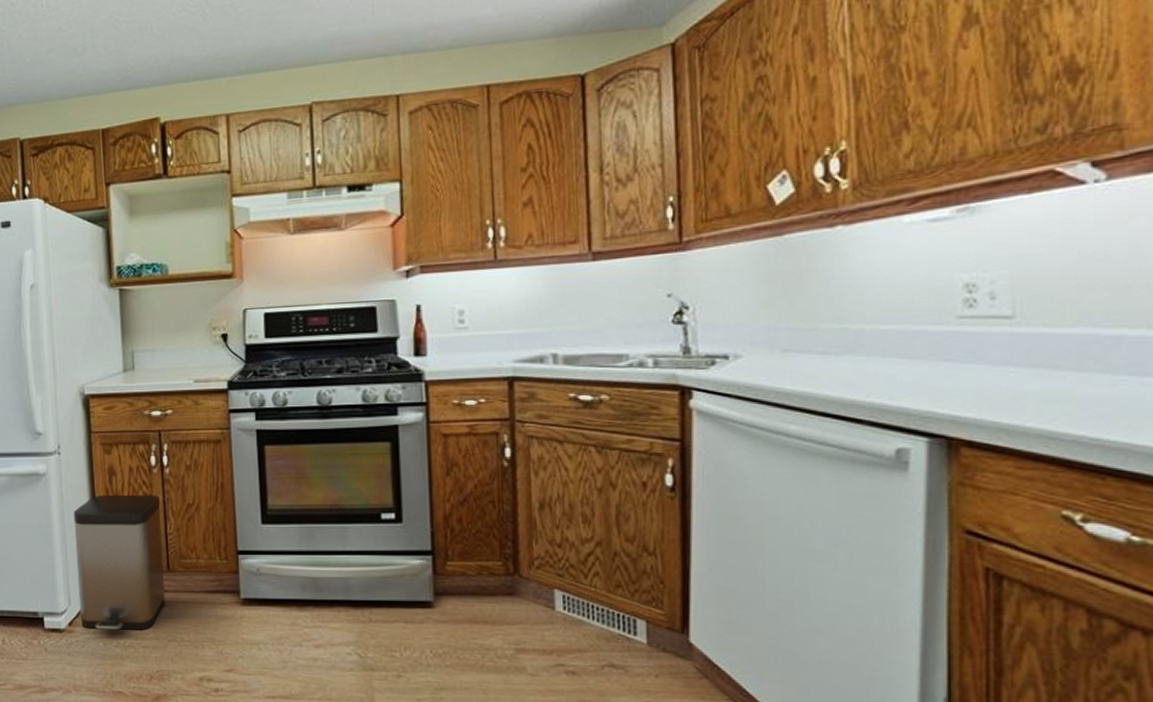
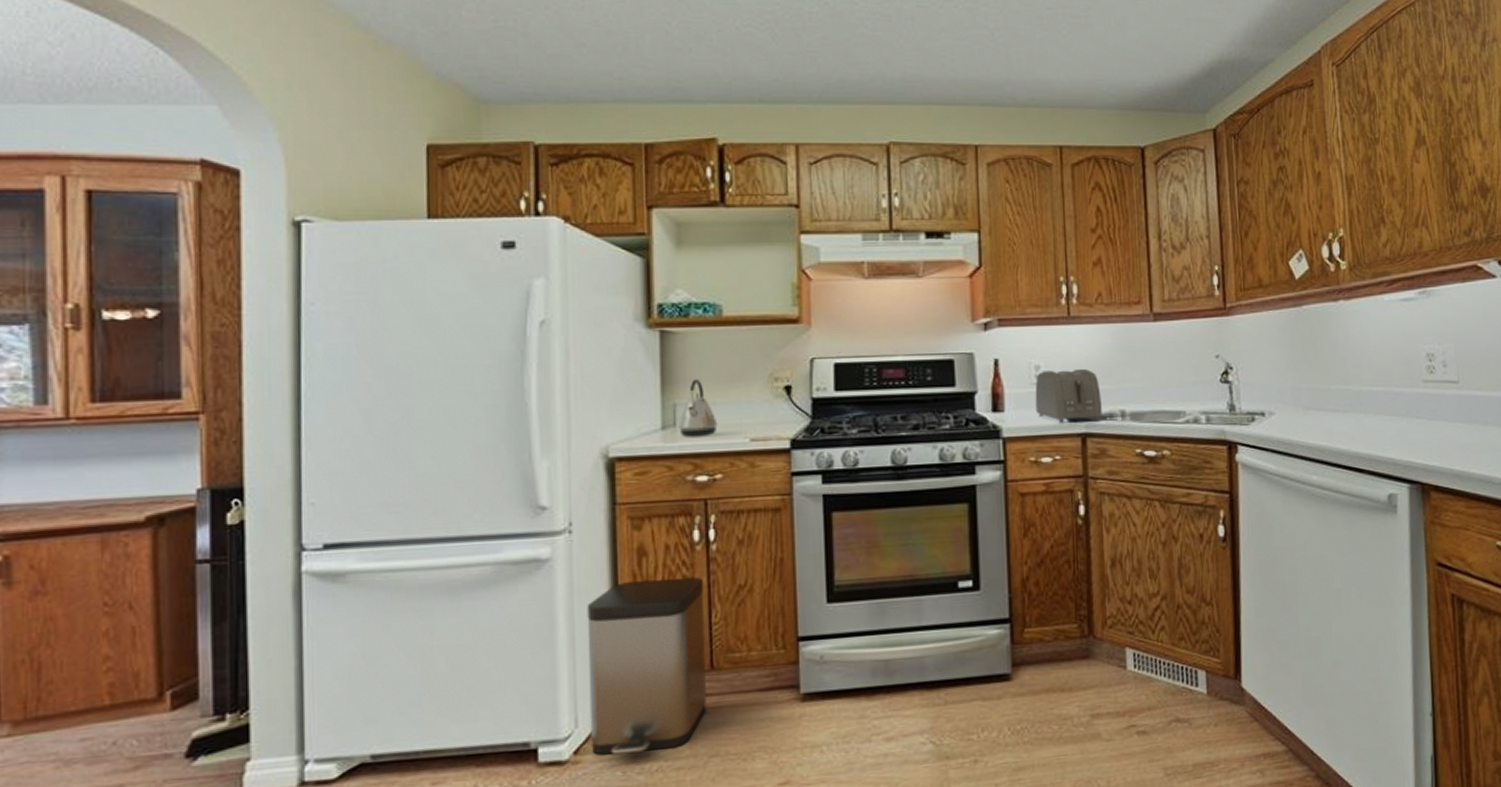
kettle: none [136,329,167,380] -> present [679,378,718,439]
toaster: none [458,312,531,367] -> present [1035,368,1102,423]

